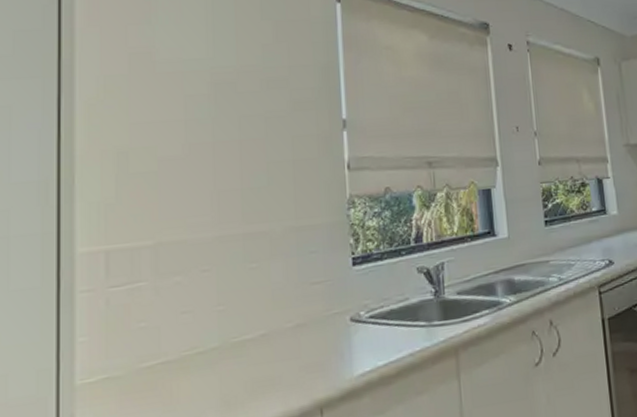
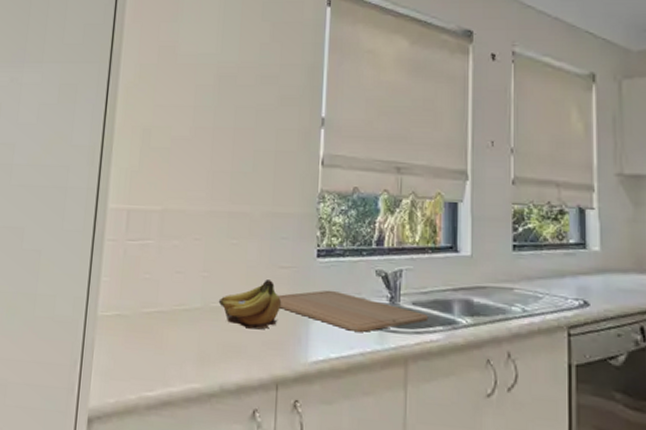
fruit: none [240,299,318,358] -> present [218,280,282,330]
chopping board: none [313,296,475,334] -> present [278,290,429,332]

